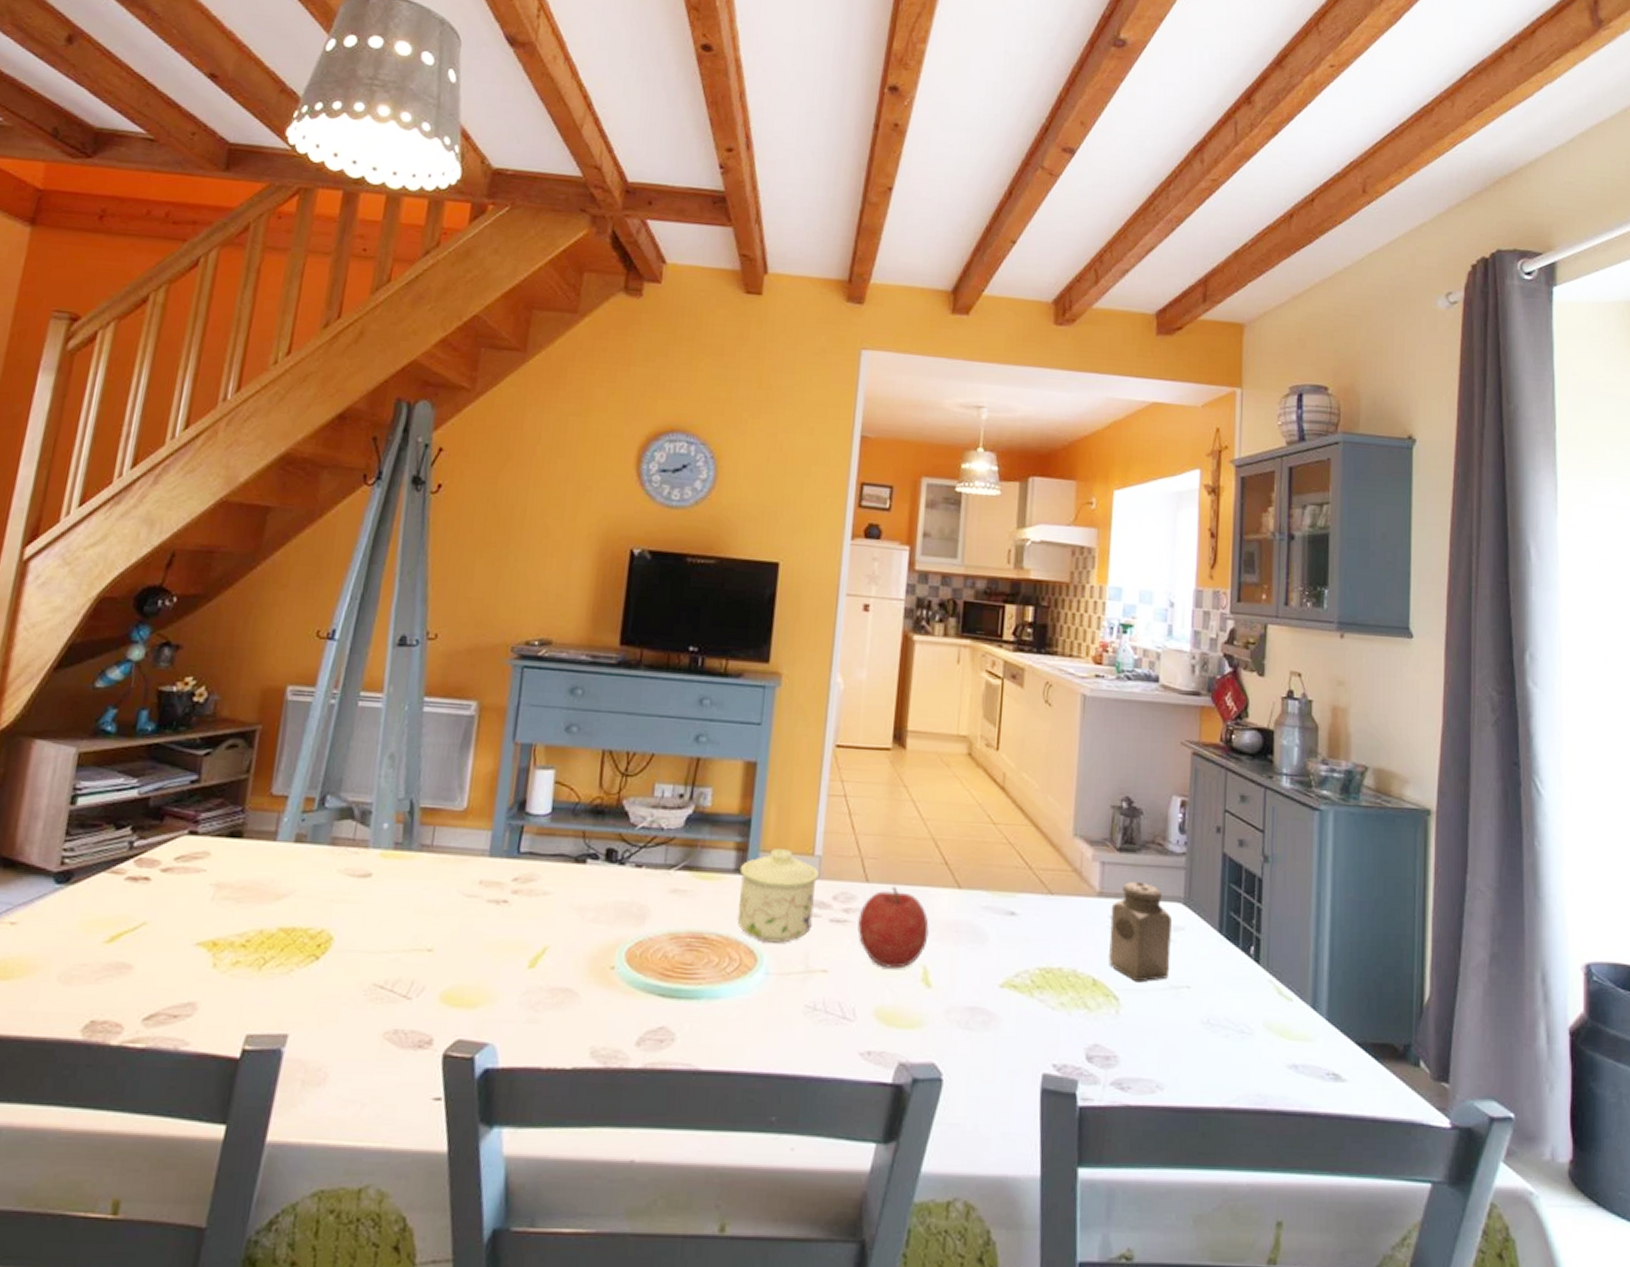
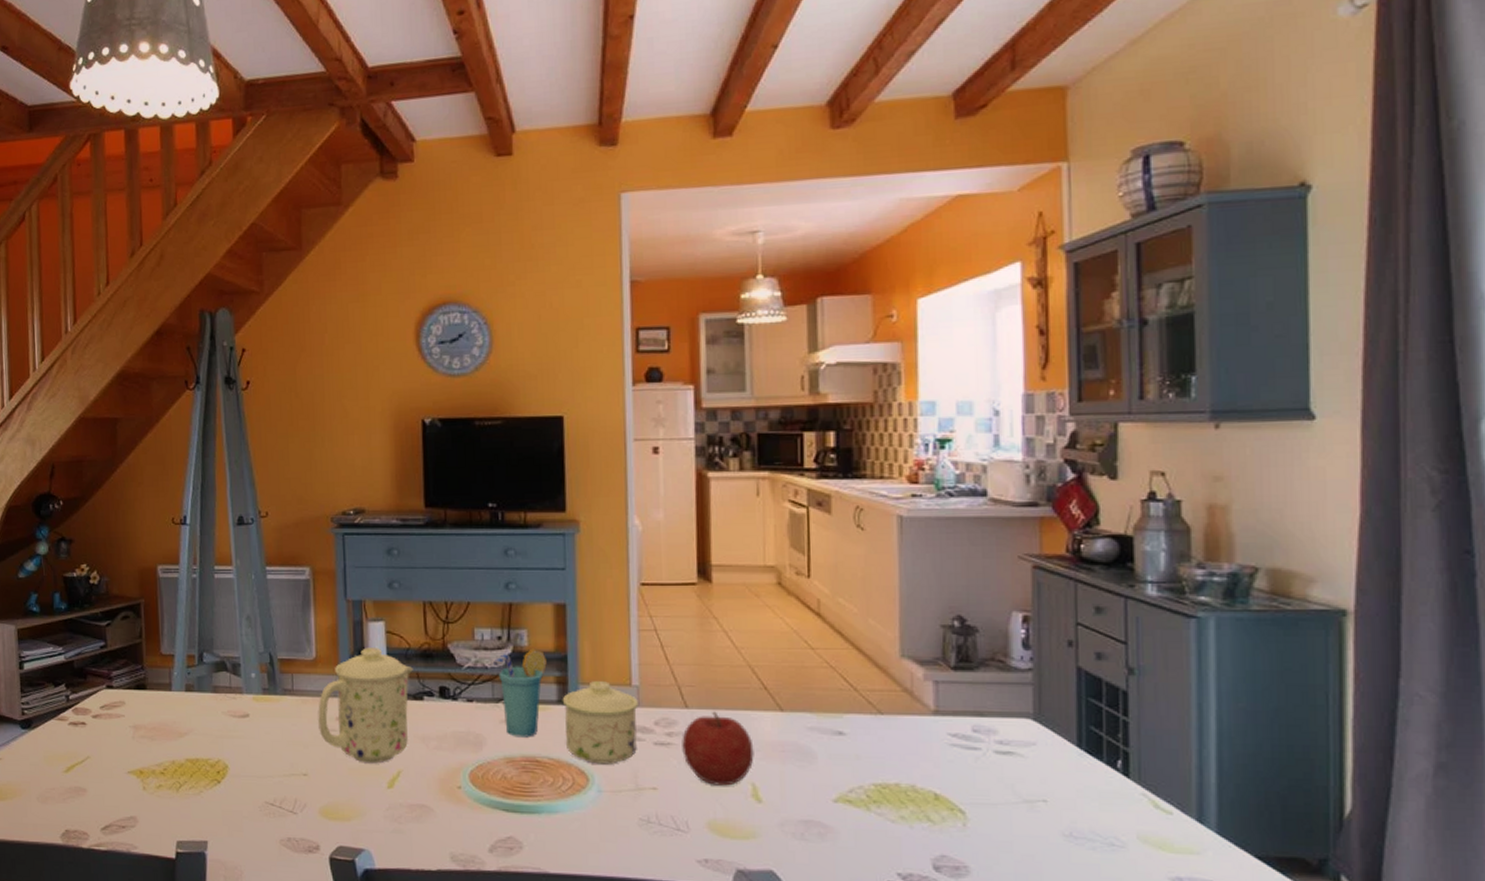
mug: none [456,799,580,938] -> present [318,647,413,764]
cup: none [671,809,729,910] -> present [493,648,547,737]
salt shaker: present [1109,882,1172,983] -> none [949,700,1022,797]

